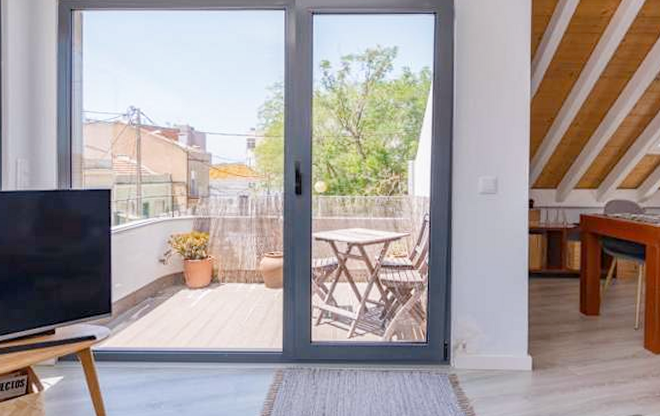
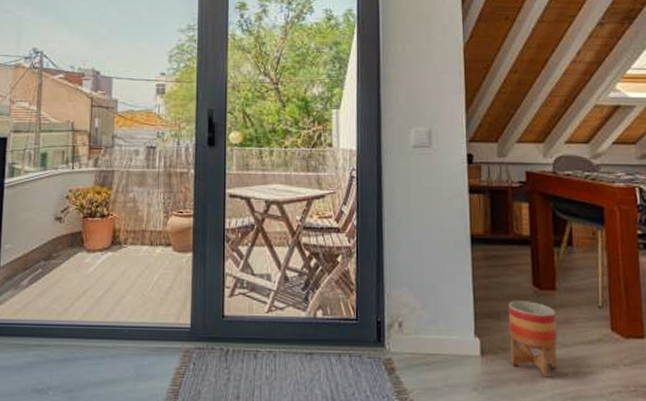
planter: none [557,325,598,387] -> present [508,301,557,378]

